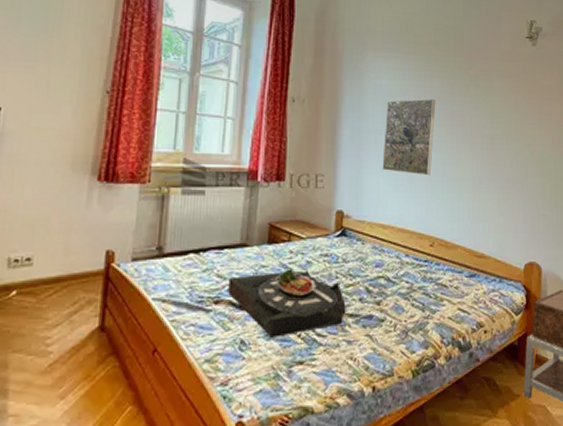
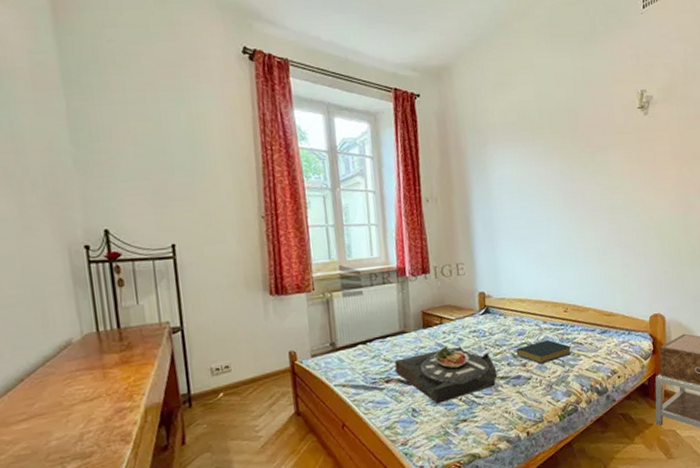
hardback book: none [371,276,435,305] -> present [516,339,572,365]
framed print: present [382,98,436,176] -> none [512,180,559,252]

